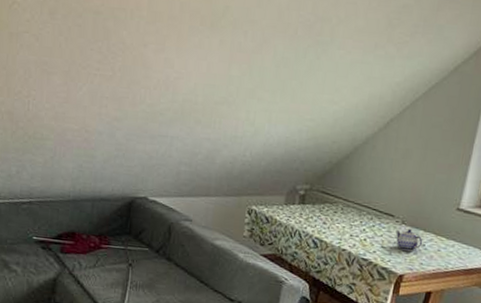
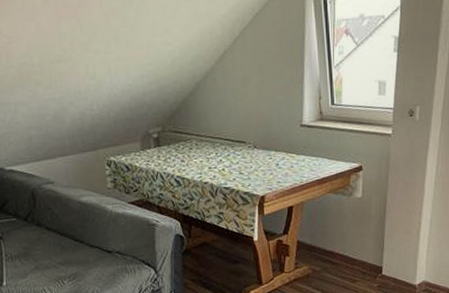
teapot: present [396,229,423,252] -> none [250,152,276,174]

